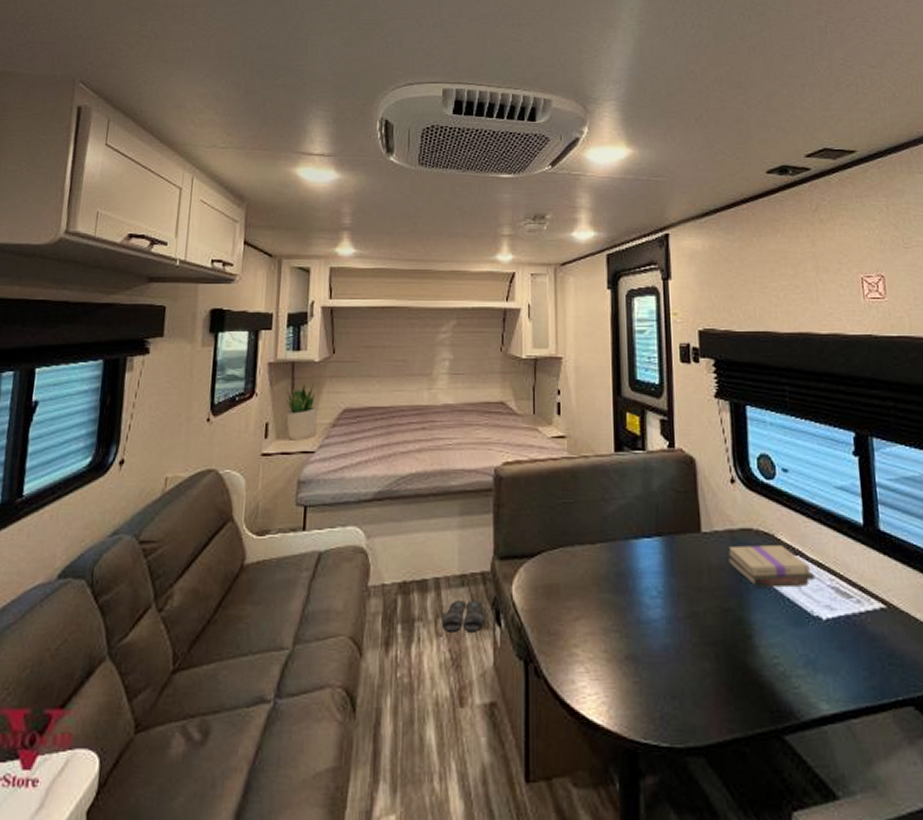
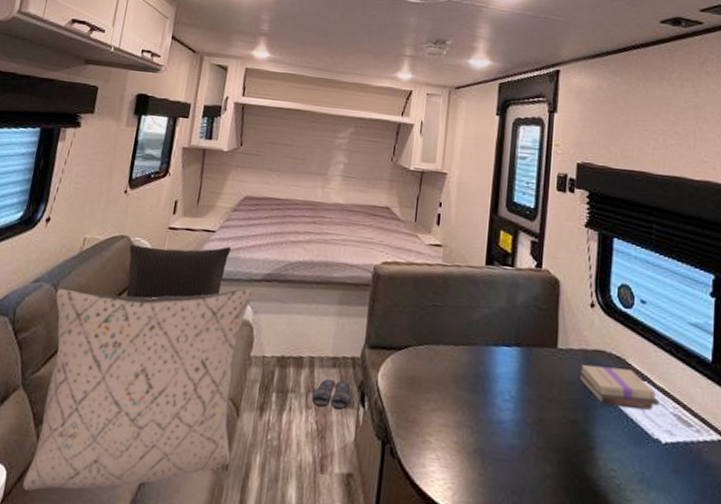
pillow: none [120,511,364,777] -> present [23,288,253,491]
pillow: none [218,467,335,540] -> present [126,244,232,299]
planter: present [286,382,318,440] -> none [193,169,221,220]

